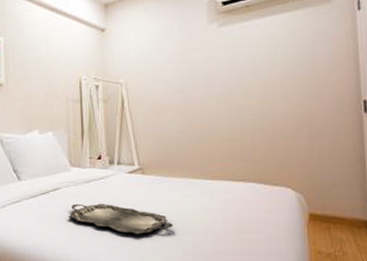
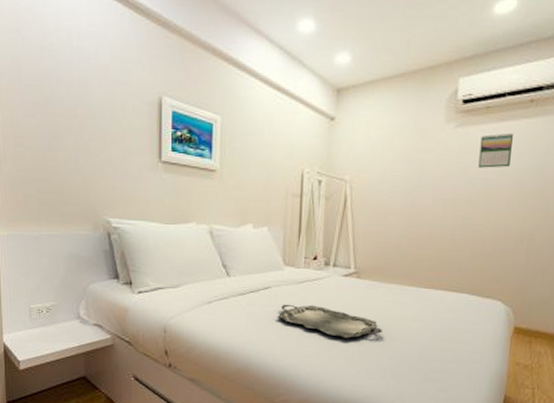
calendar: none [244,26,277,61] -> present [478,133,513,168]

